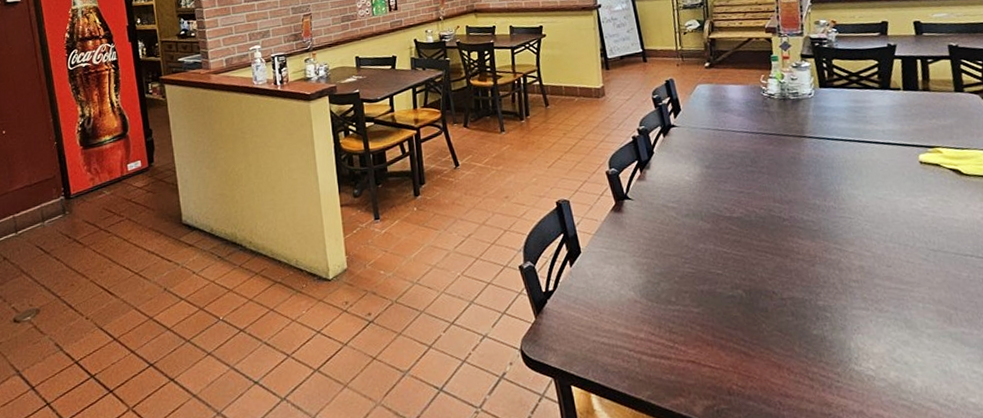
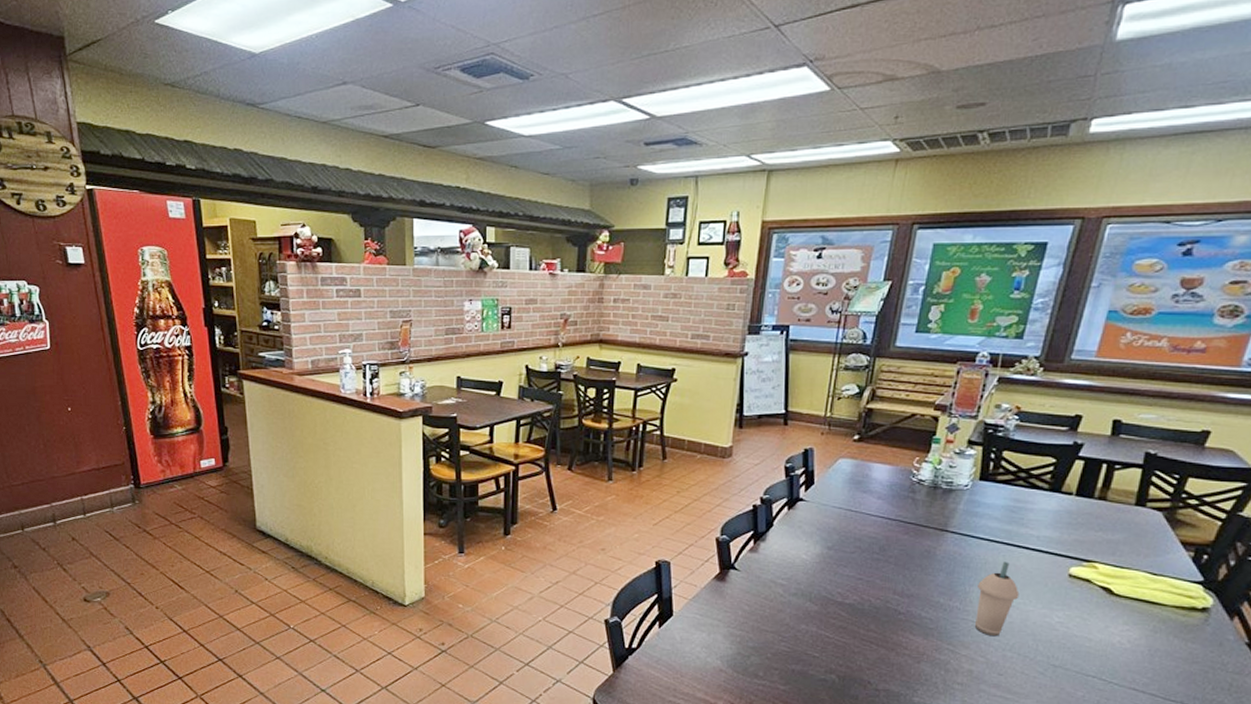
cup: none [844,157,884,230] -> present [974,561,1020,637]

